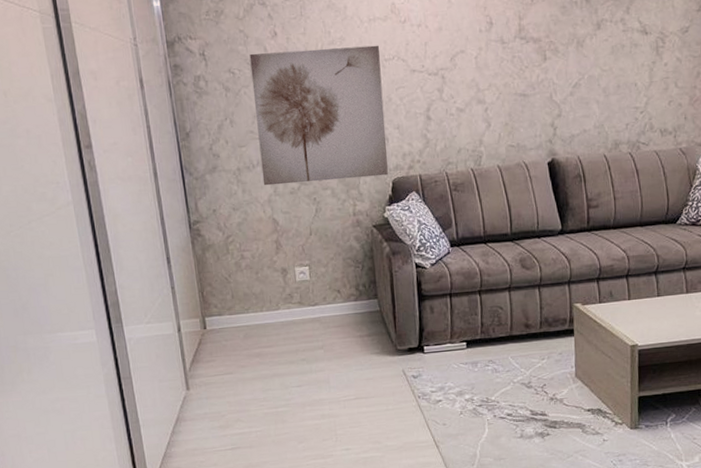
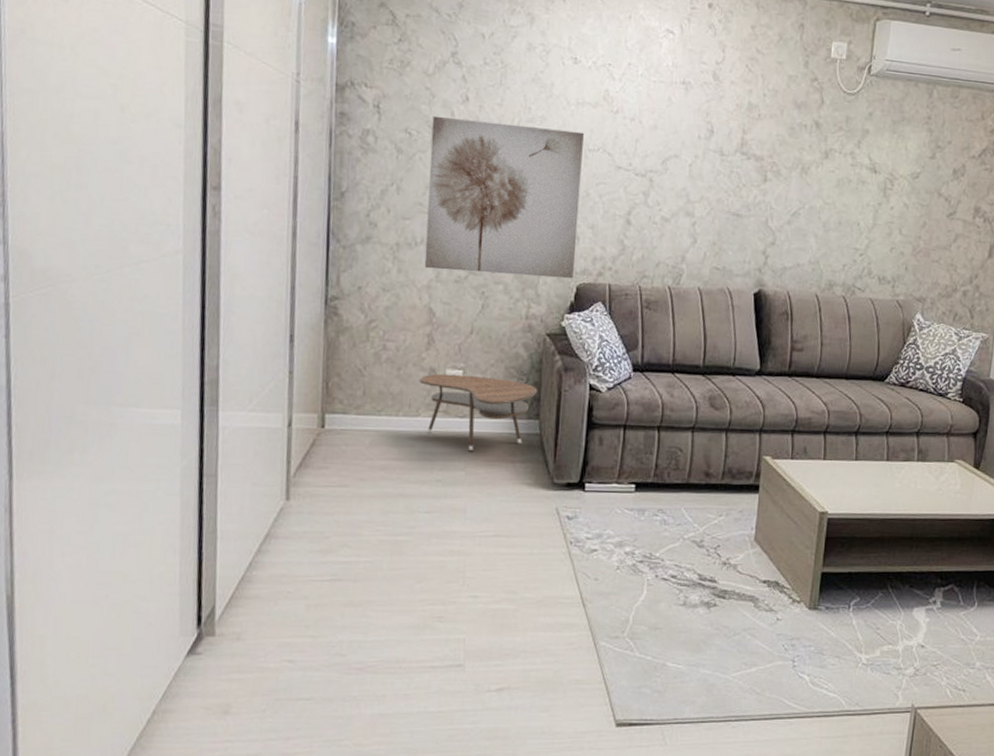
side table: none [275,269,373,333] -> present [419,373,538,452]

